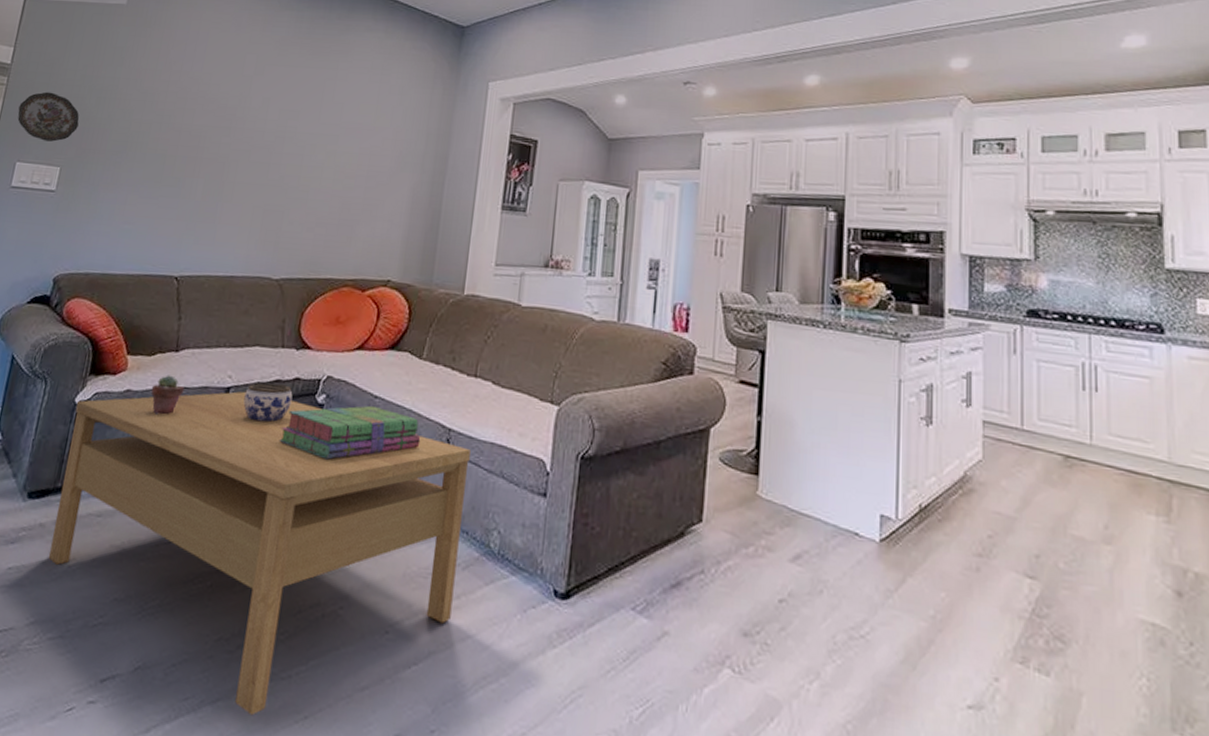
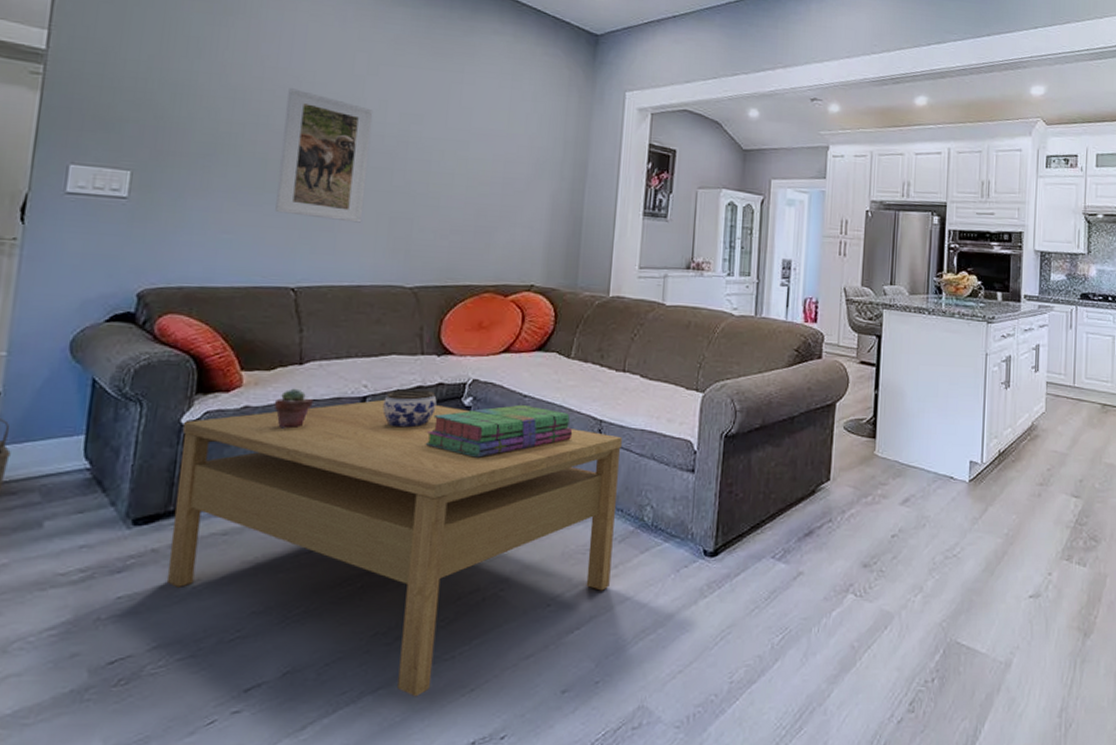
decorative plate: present [17,92,80,142] -> none [64,84,150,142]
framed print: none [168,90,257,215] -> present [275,88,374,223]

